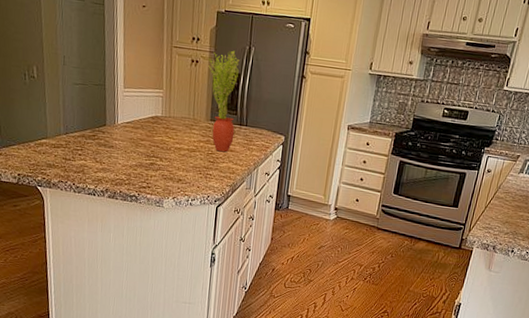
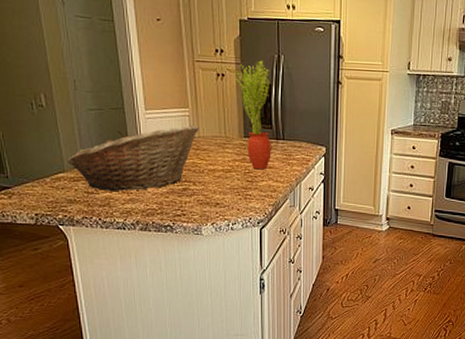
fruit basket: none [50,105,170,161] -> present [67,125,199,192]

